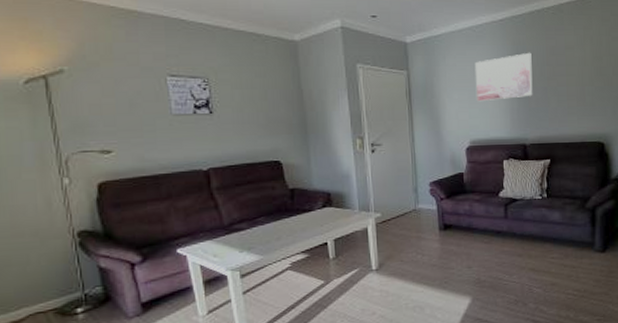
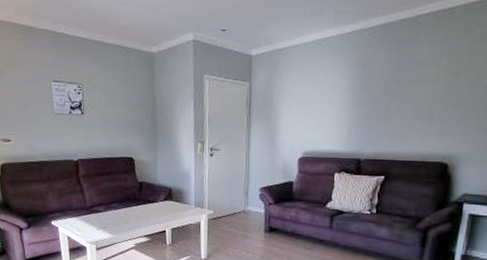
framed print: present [474,52,533,102] -> none [315,66,378,115]

